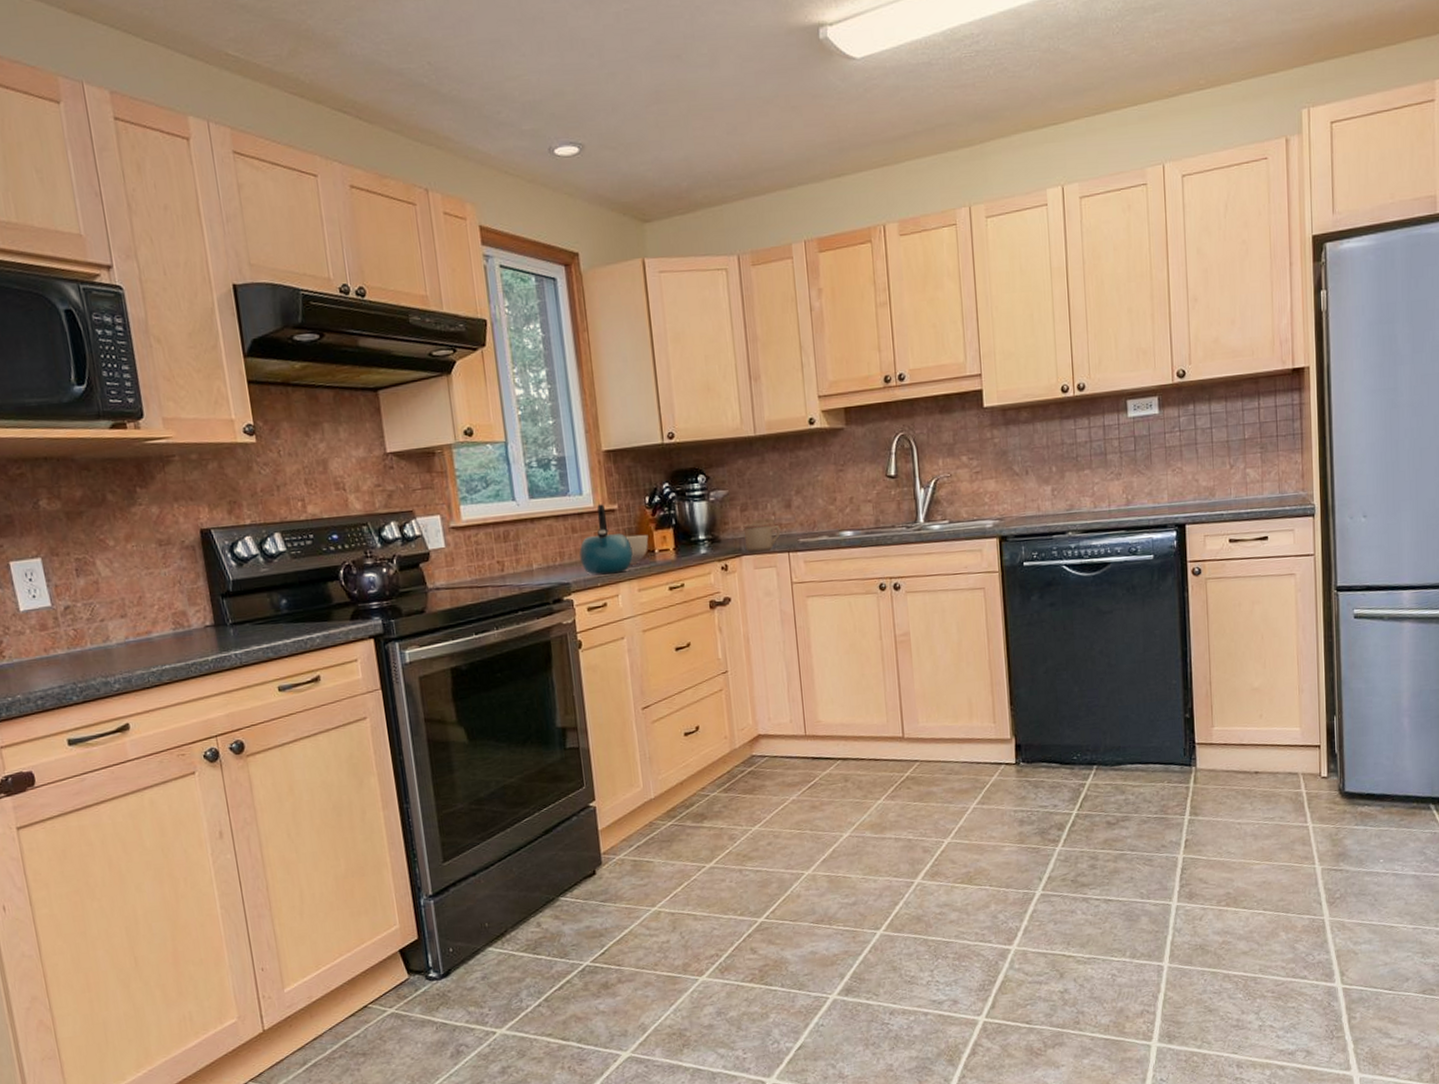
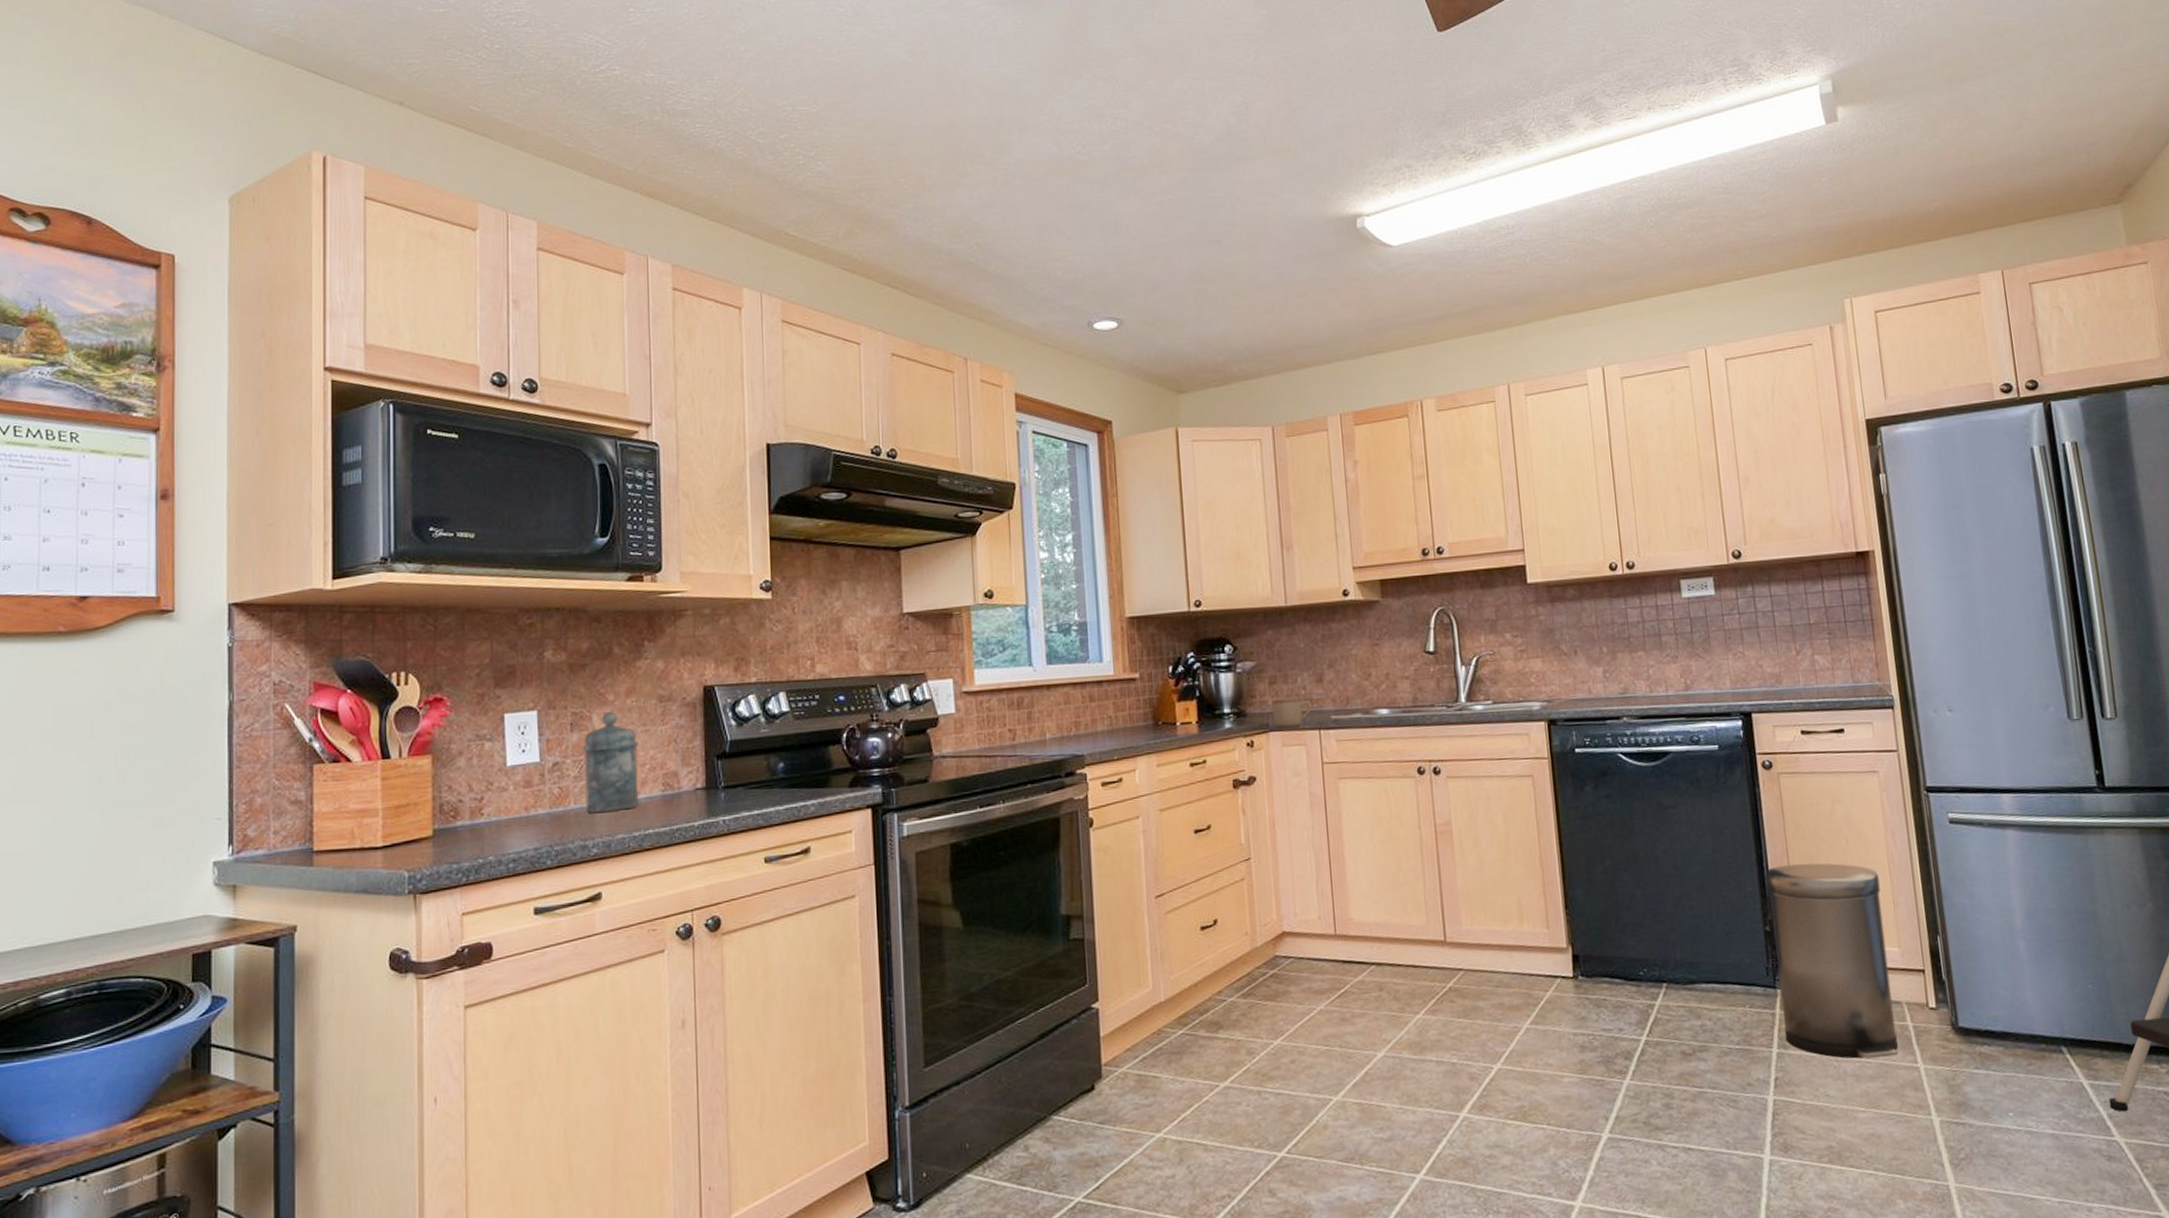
canister: none [89,556,153,652] -> present [581,711,639,813]
kettle: present [579,504,633,575] -> none [1096,672,1153,748]
bowl: present [625,534,649,565] -> none [1146,705,1170,738]
pedal bin: none [1188,657,1292,822] -> present [1765,863,1899,1059]

